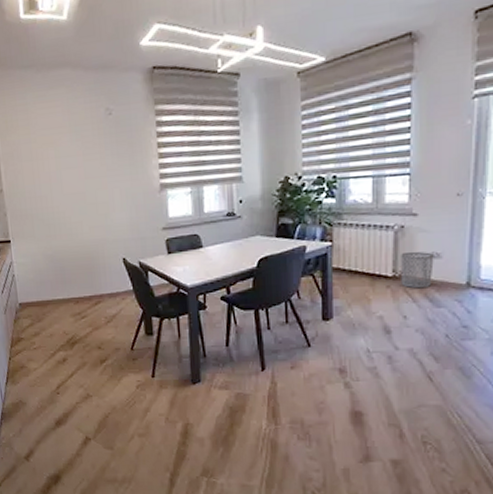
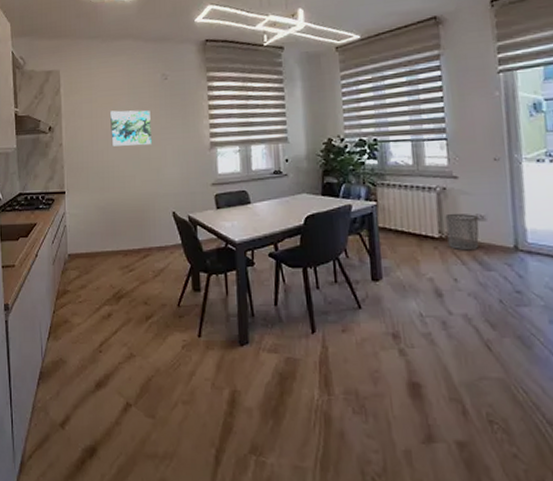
wall art: none [51,150,98,191] -> present [110,110,152,146]

